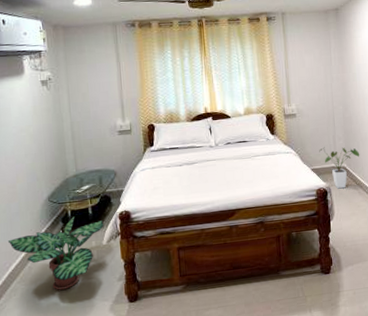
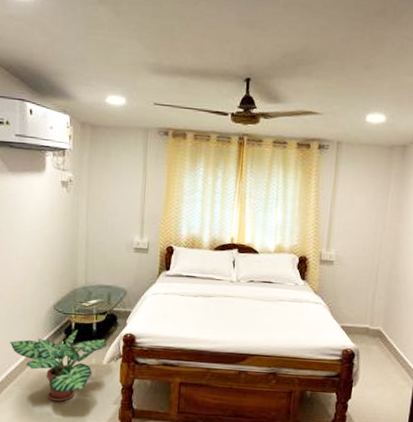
house plant: present [319,147,360,189] -> none [353,304,401,354]

